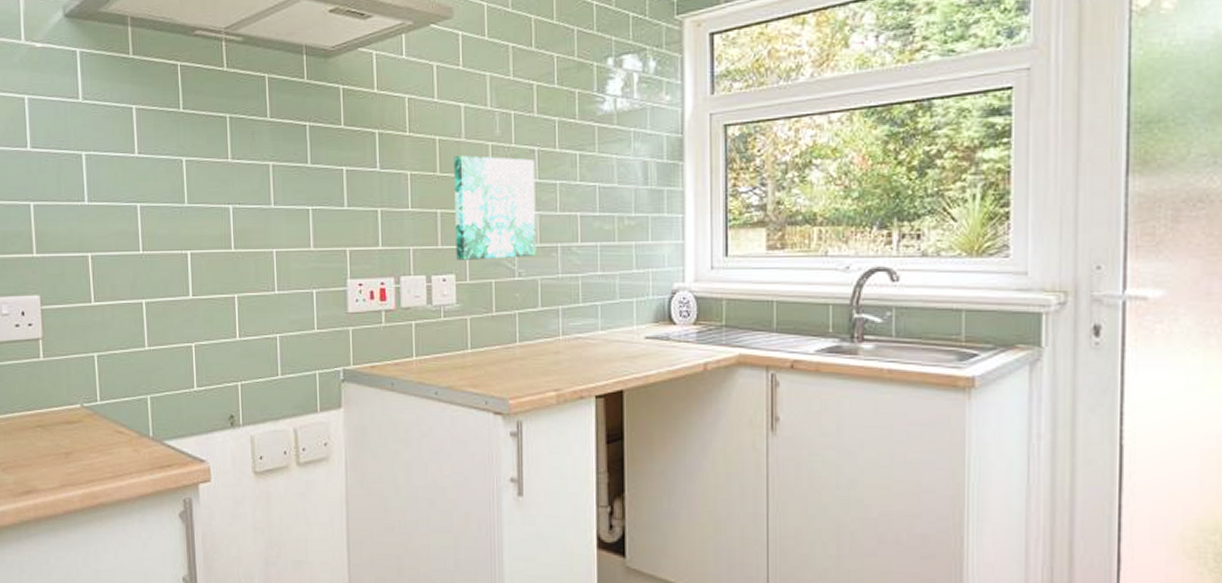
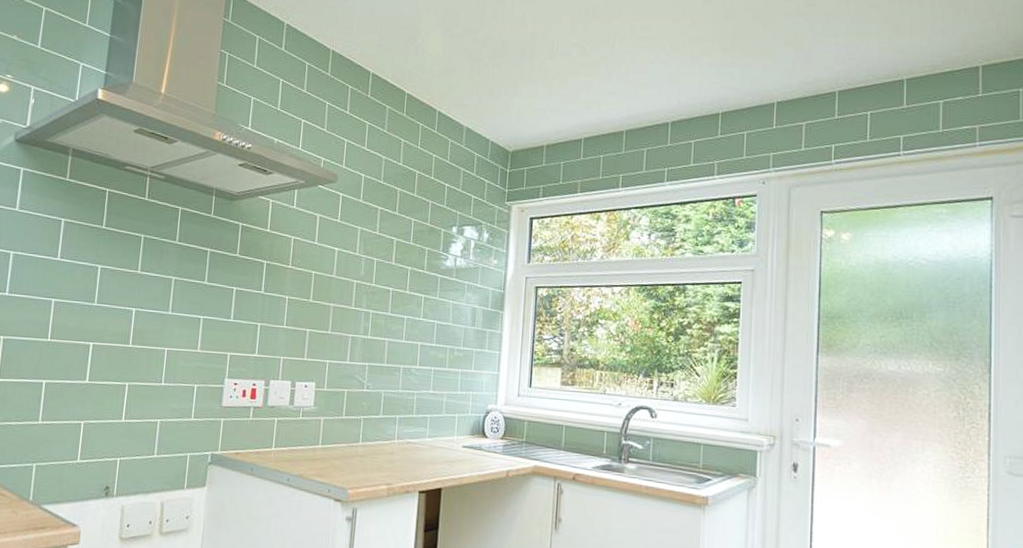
wall art: present [454,155,537,260] -> none [318,288,389,374]

